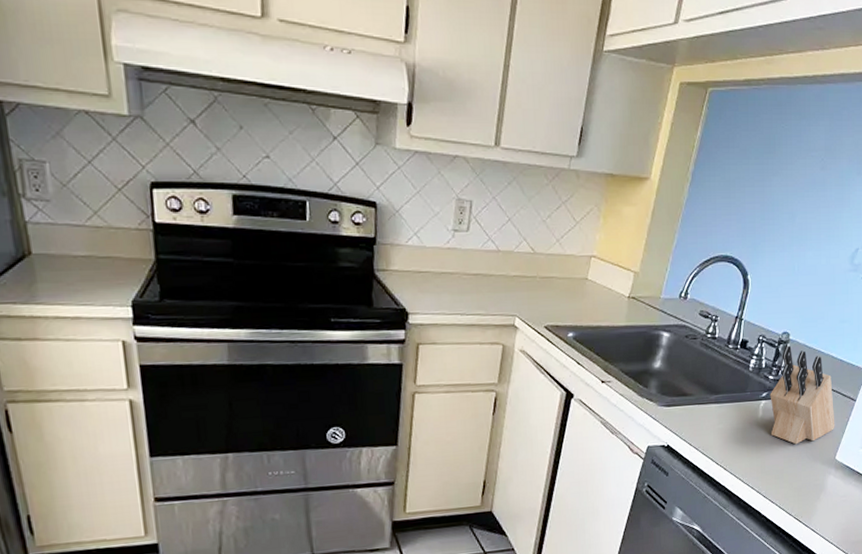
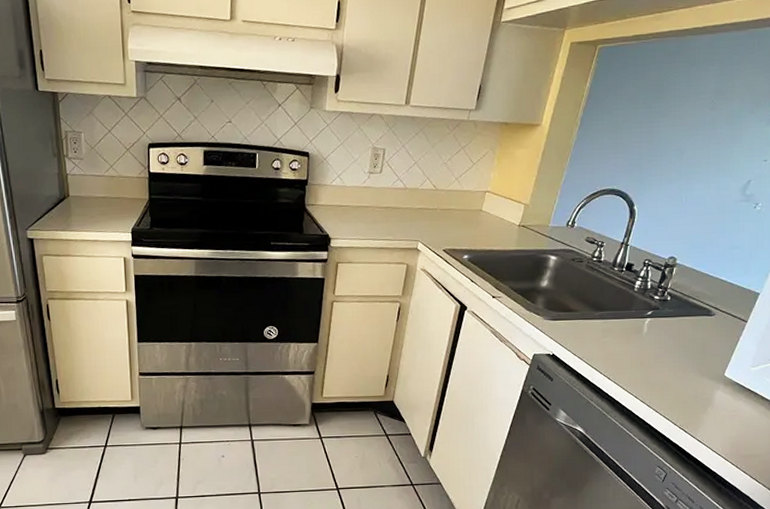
knife block: present [770,345,835,445] -> none [655,269,724,360]

